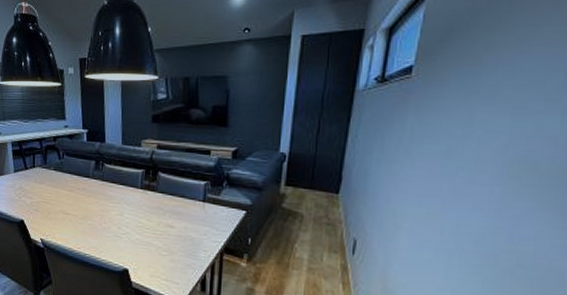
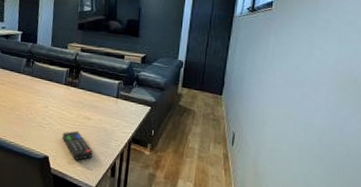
remote control: none [142,240,179,274] -> present [62,130,93,161]

